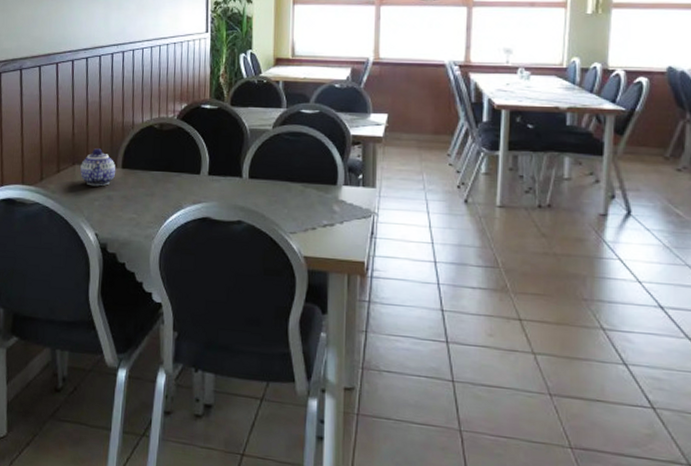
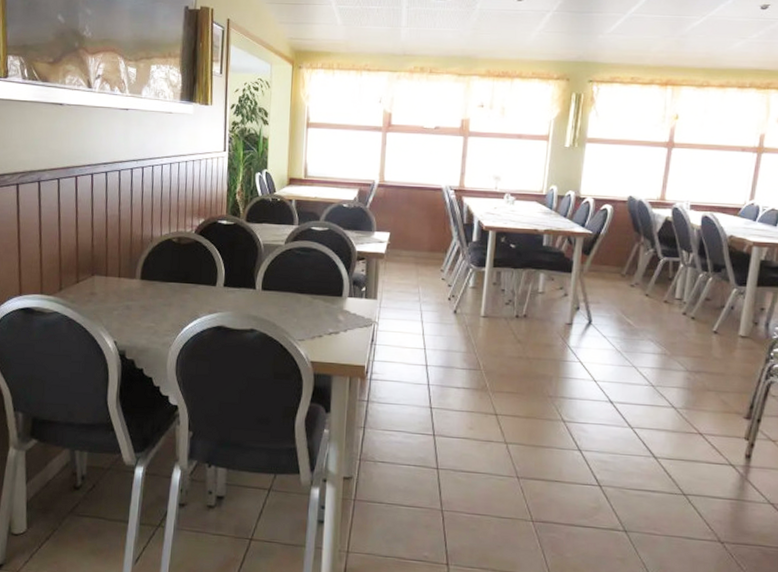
teapot: present [80,148,116,187] -> none [99,260,135,297]

